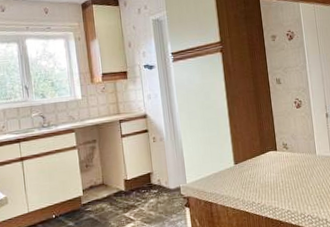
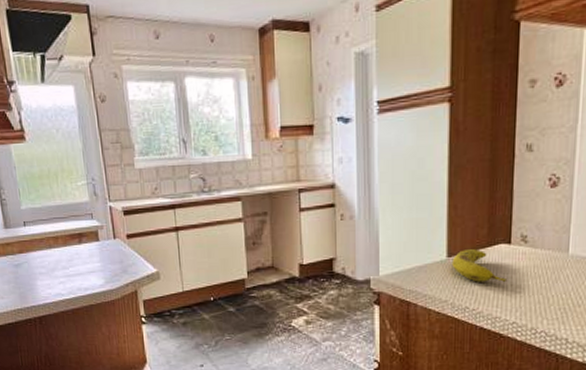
fruit: none [238,157,278,182] -> present [451,249,506,282]

